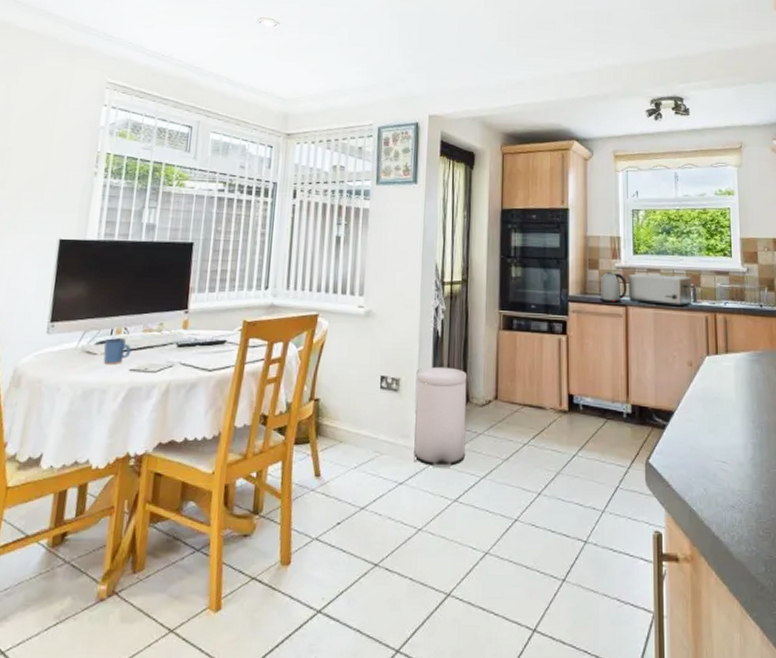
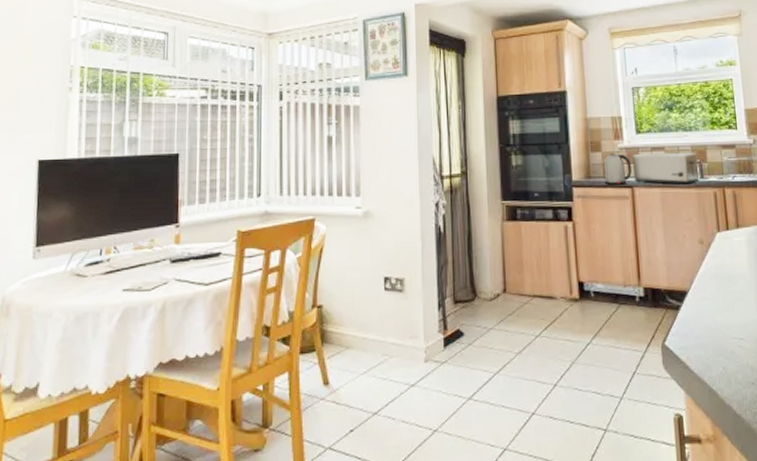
mug: present [103,338,132,364] -> none [93,258,123,286]
pedal bin: present [414,366,468,468] -> none [421,263,476,366]

